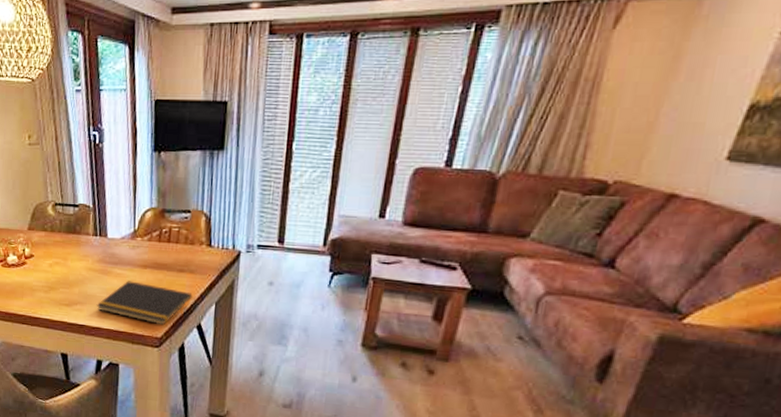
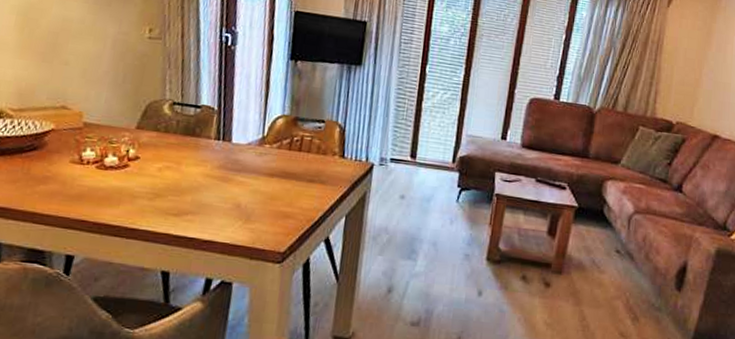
notepad: present [96,281,193,326] -> none [211,189,322,239]

